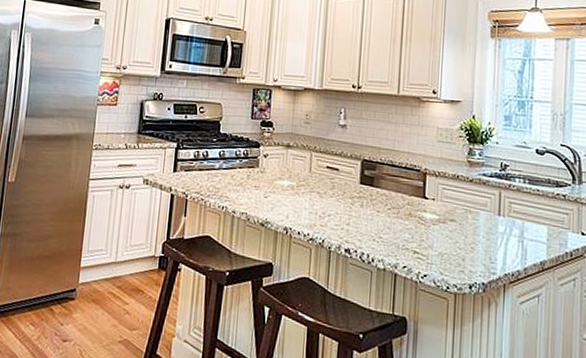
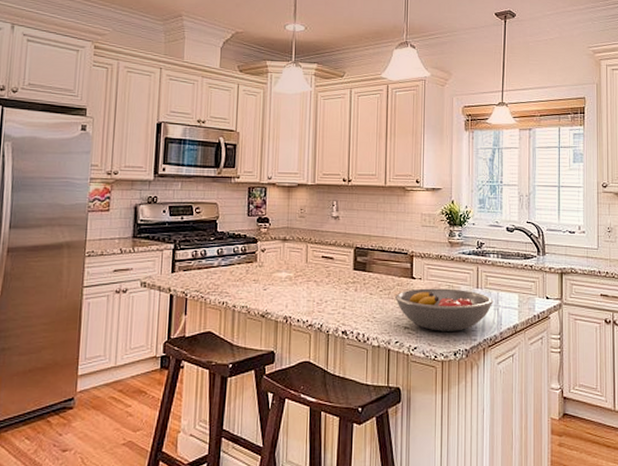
fruit bowl: none [403,210,518,262] -> present [394,288,494,331]

